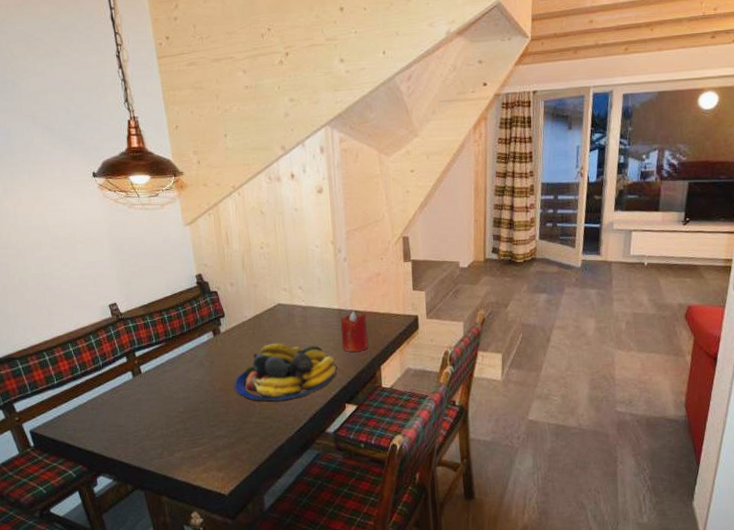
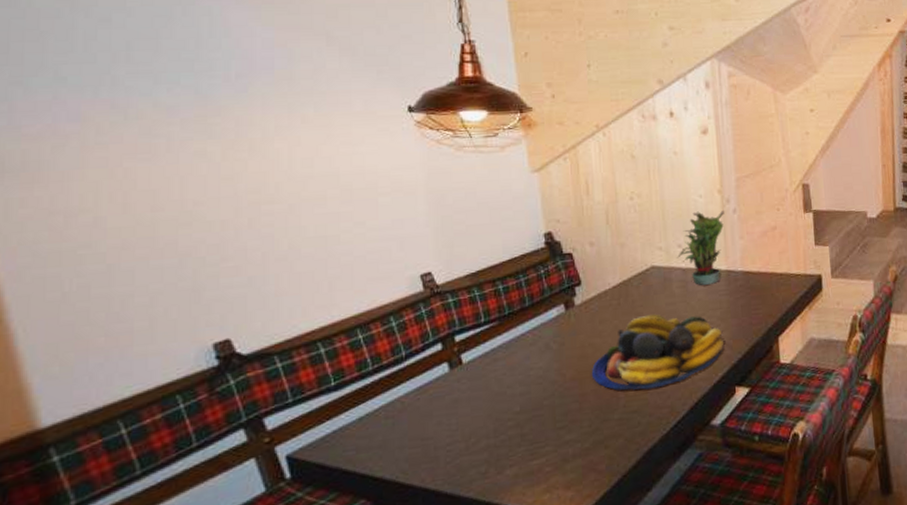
potted plant: none [298,259,336,321] -> present [676,211,724,285]
candle: present [340,311,369,352] -> none [729,272,764,322]

